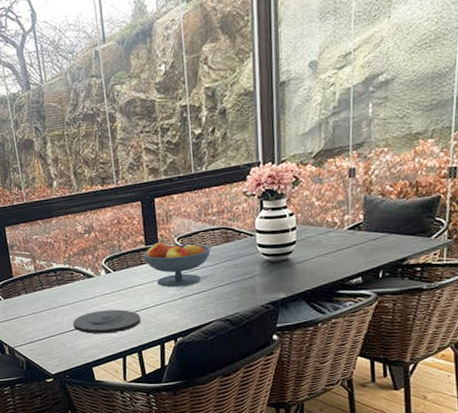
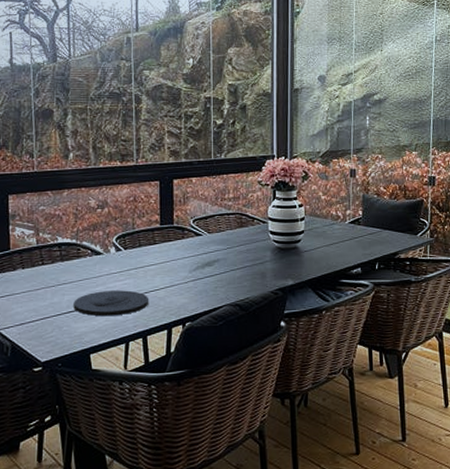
fruit bowl: present [142,241,211,287] -> none [156,223,226,270]

